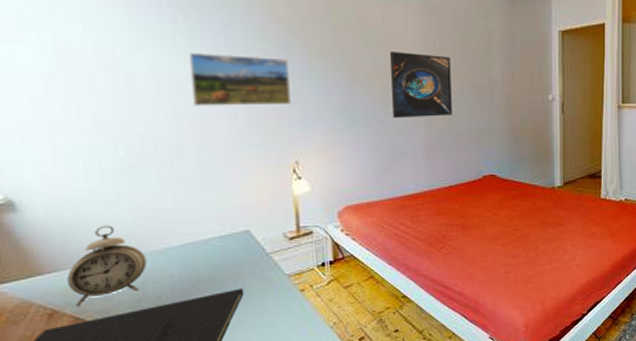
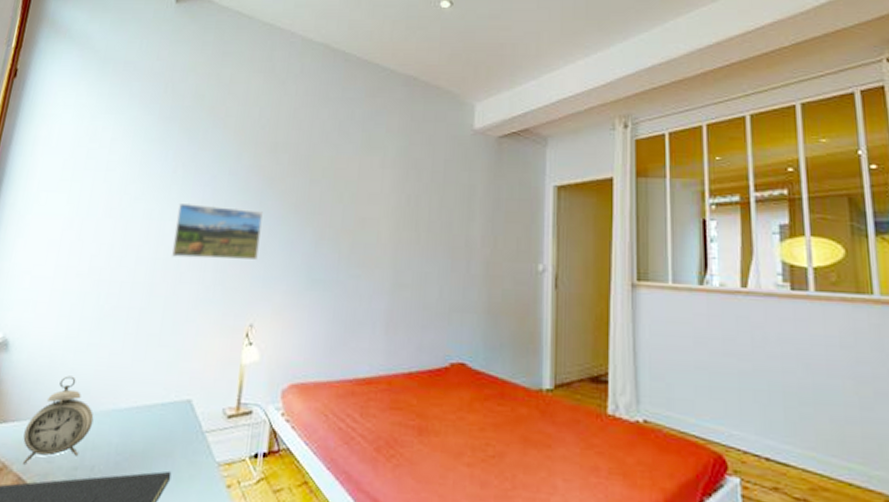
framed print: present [389,52,452,119] -> none [355,206,425,284]

